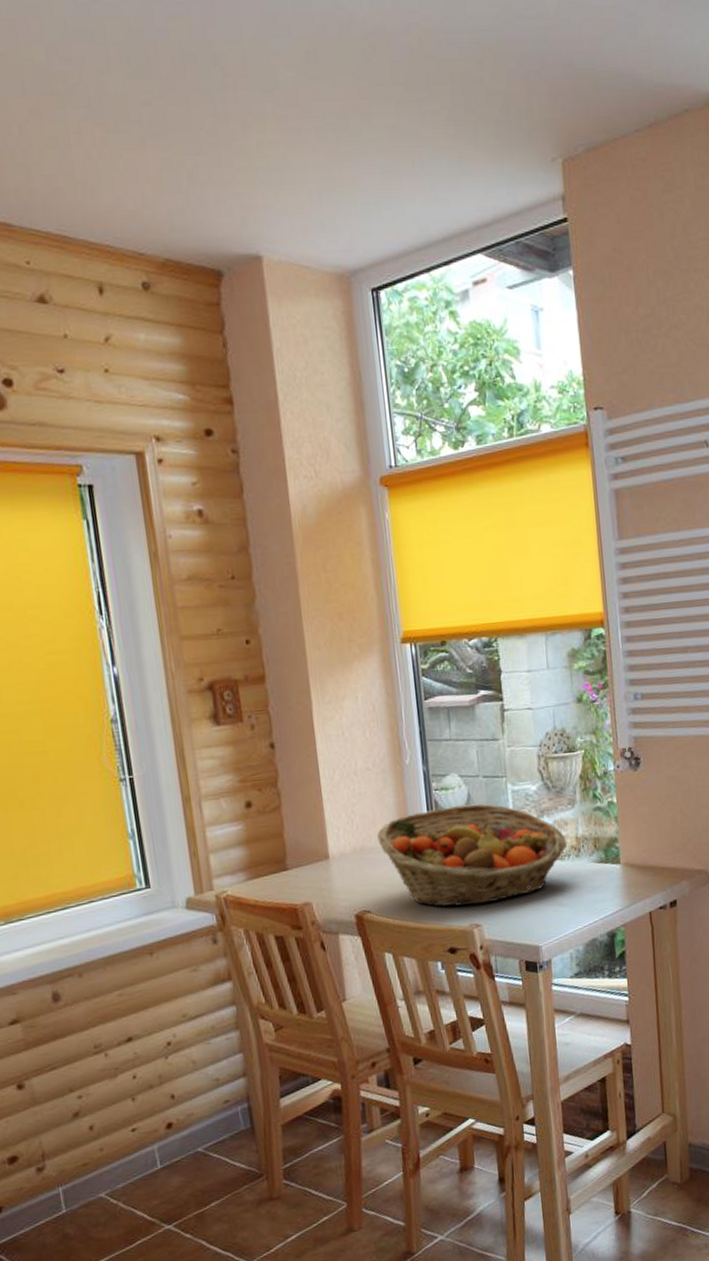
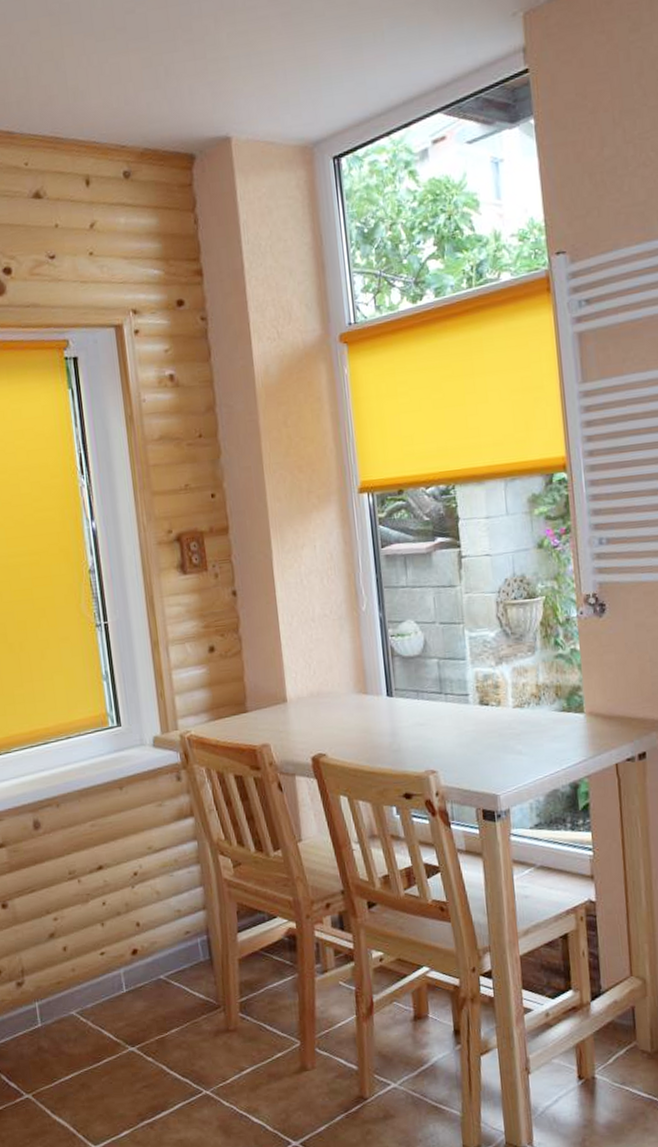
fruit basket: present [377,803,567,907] -> none [333,650,526,752]

